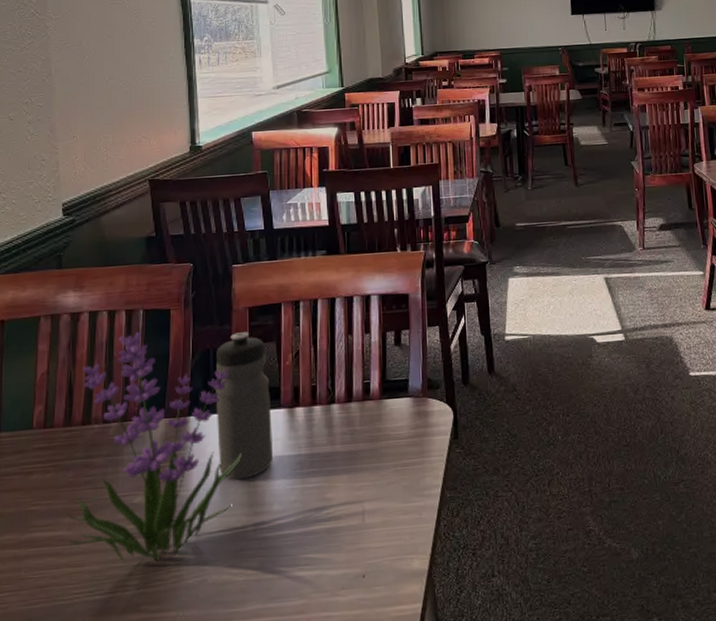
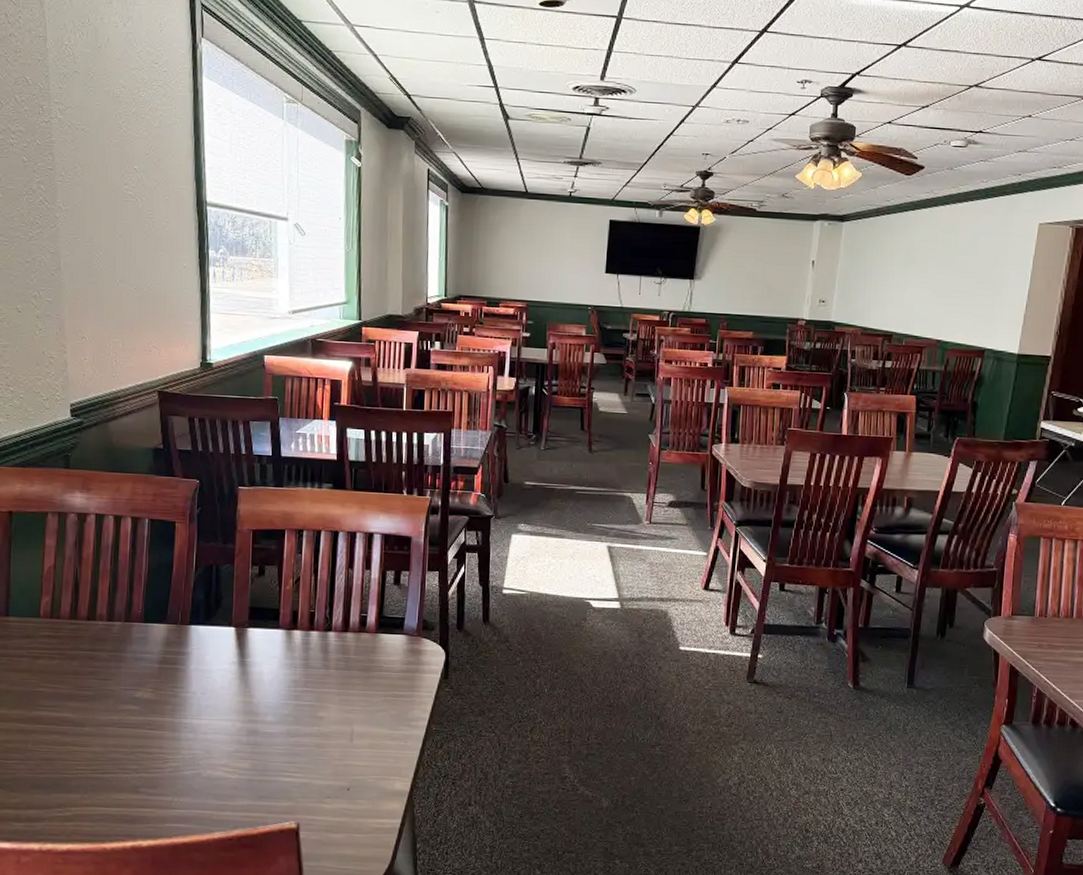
plant: present [67,332,242,562] -> none [71,540,240,752]
water bottle: present [215,332,274,480] -> none [216,552,270,689]

